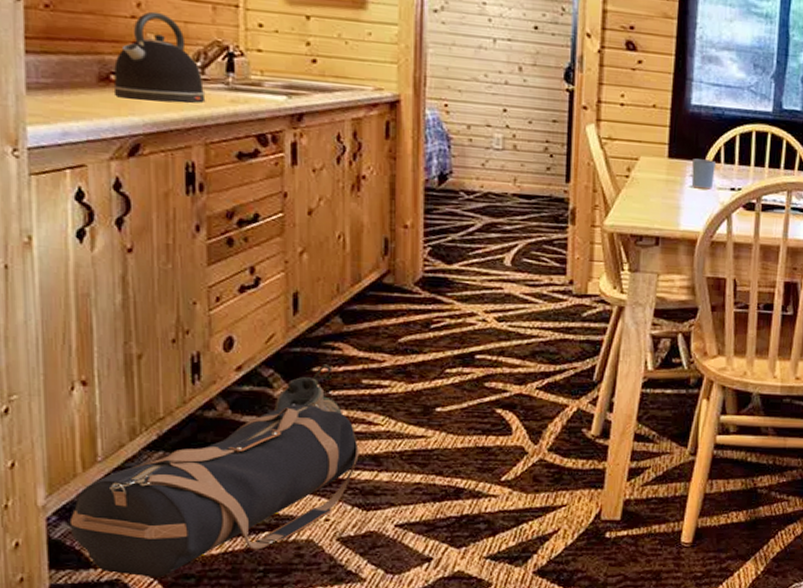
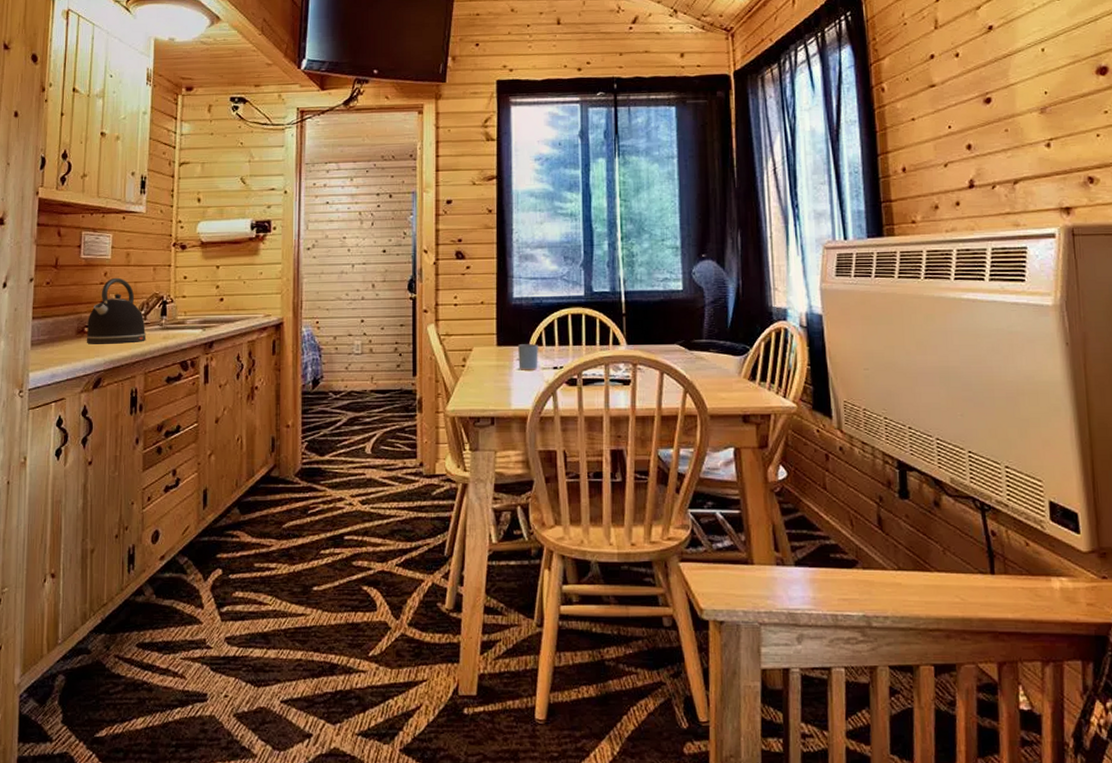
duffel bag: present [69,403,359,577] -> none [35,586,252,751]
hiking boot: present [274,364,342,415] -> none [187,551,239,596]

